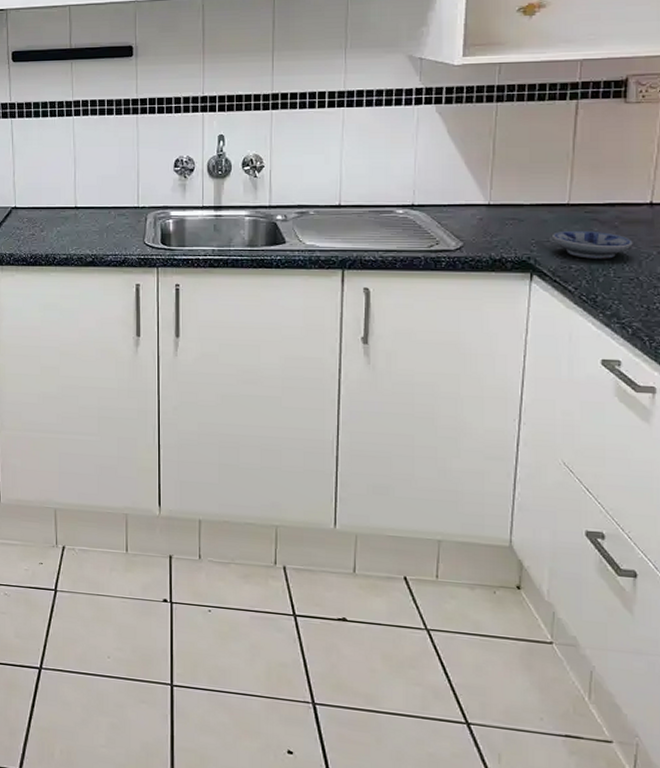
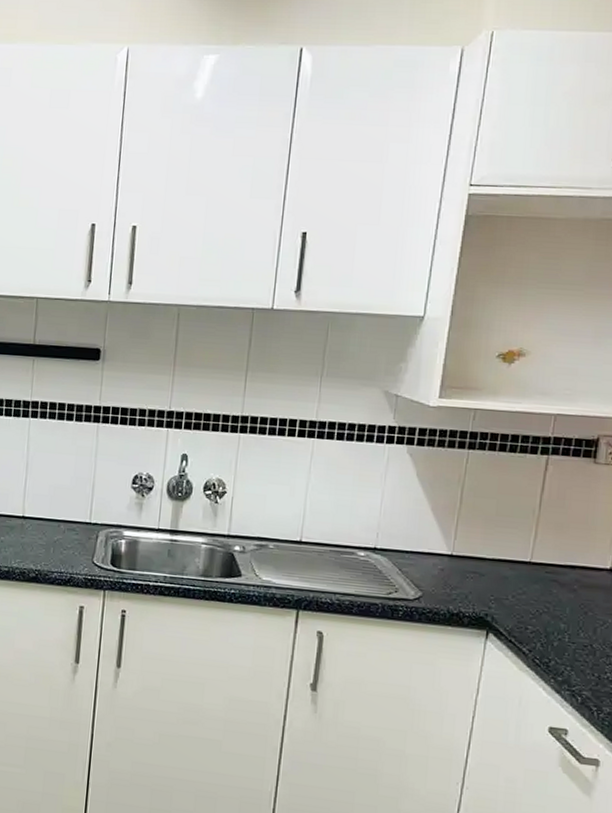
bowl: present [553,230,633,259] -> none [512,589,590,623]

